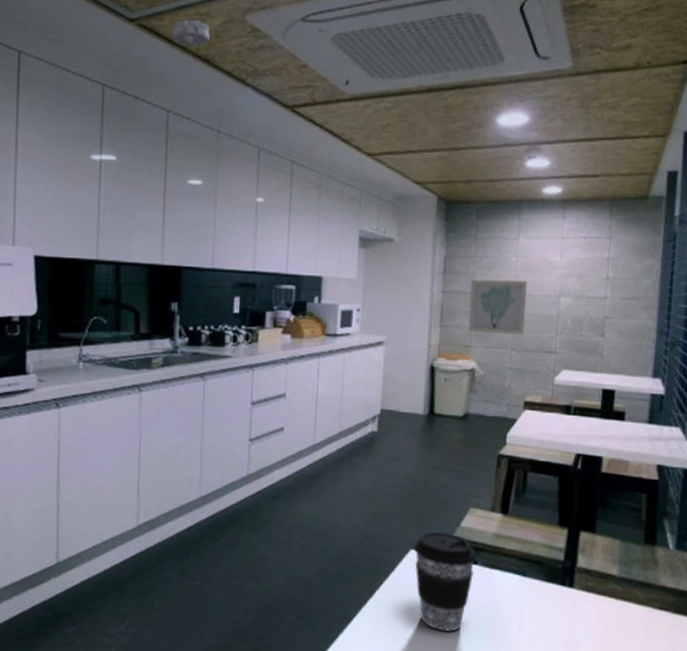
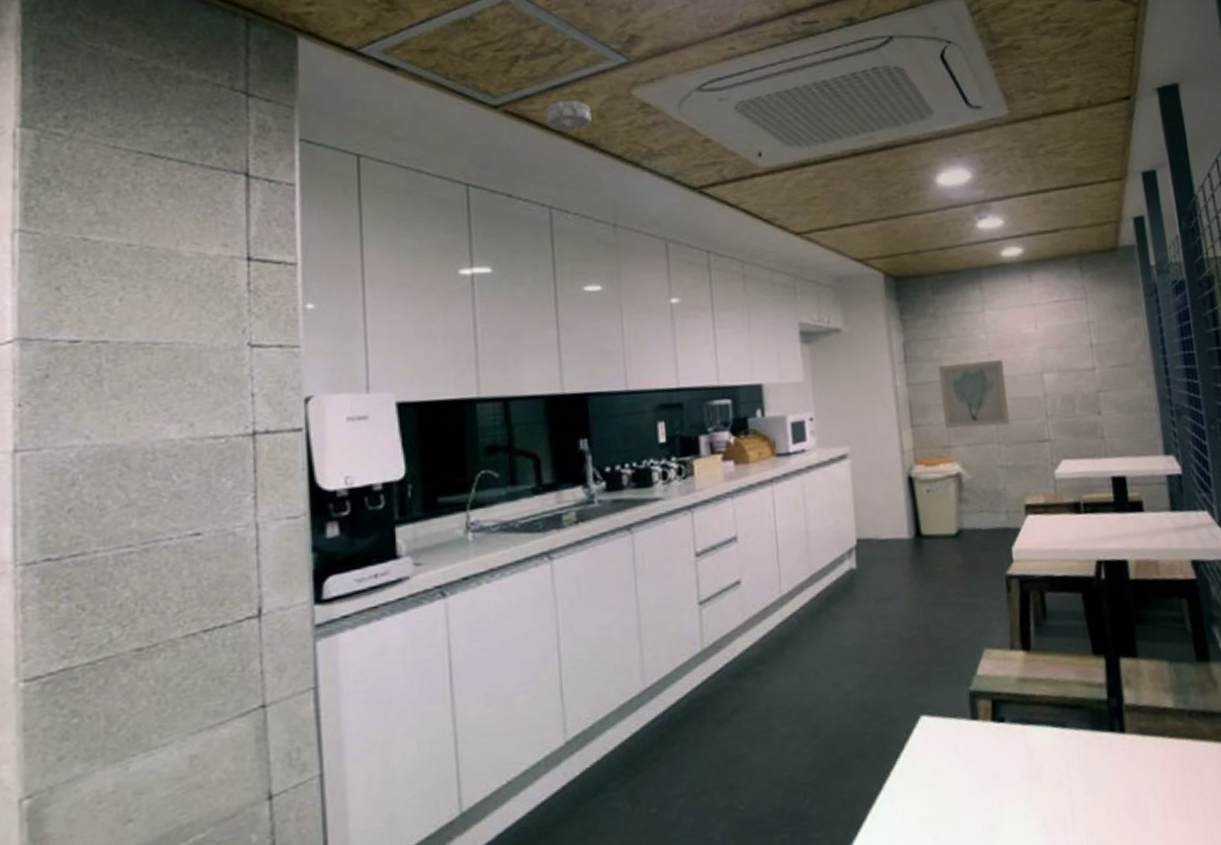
coffee cup: present [414,531,477,631] -> none [924,686,1003,820]

